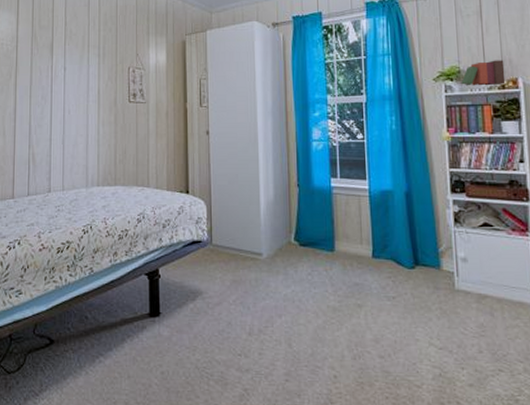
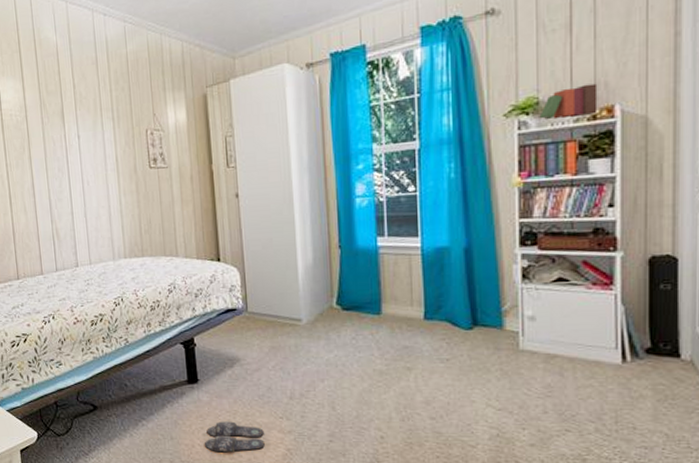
slippers: none [162,358,222,393] -> present [205,421,265,453]

